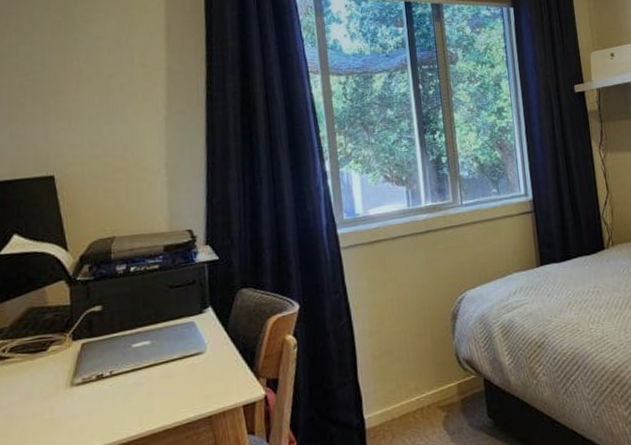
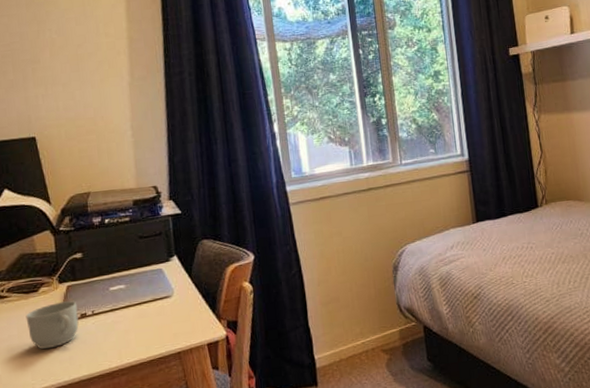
mug: none [30,360,94,418] -> present [25,301,79,350]

